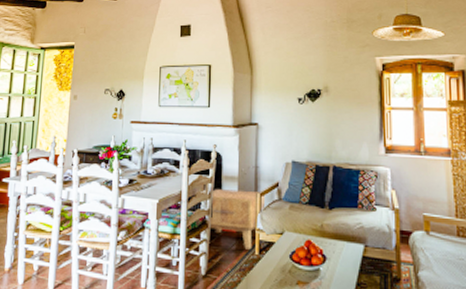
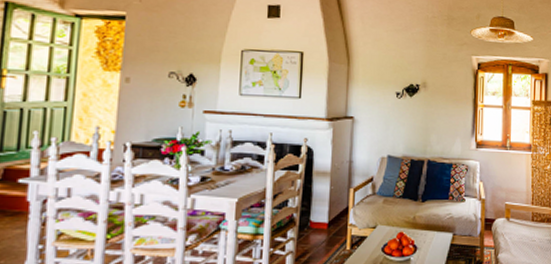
side table: present [209,189,266,250] -> none [297,185,359,245]

